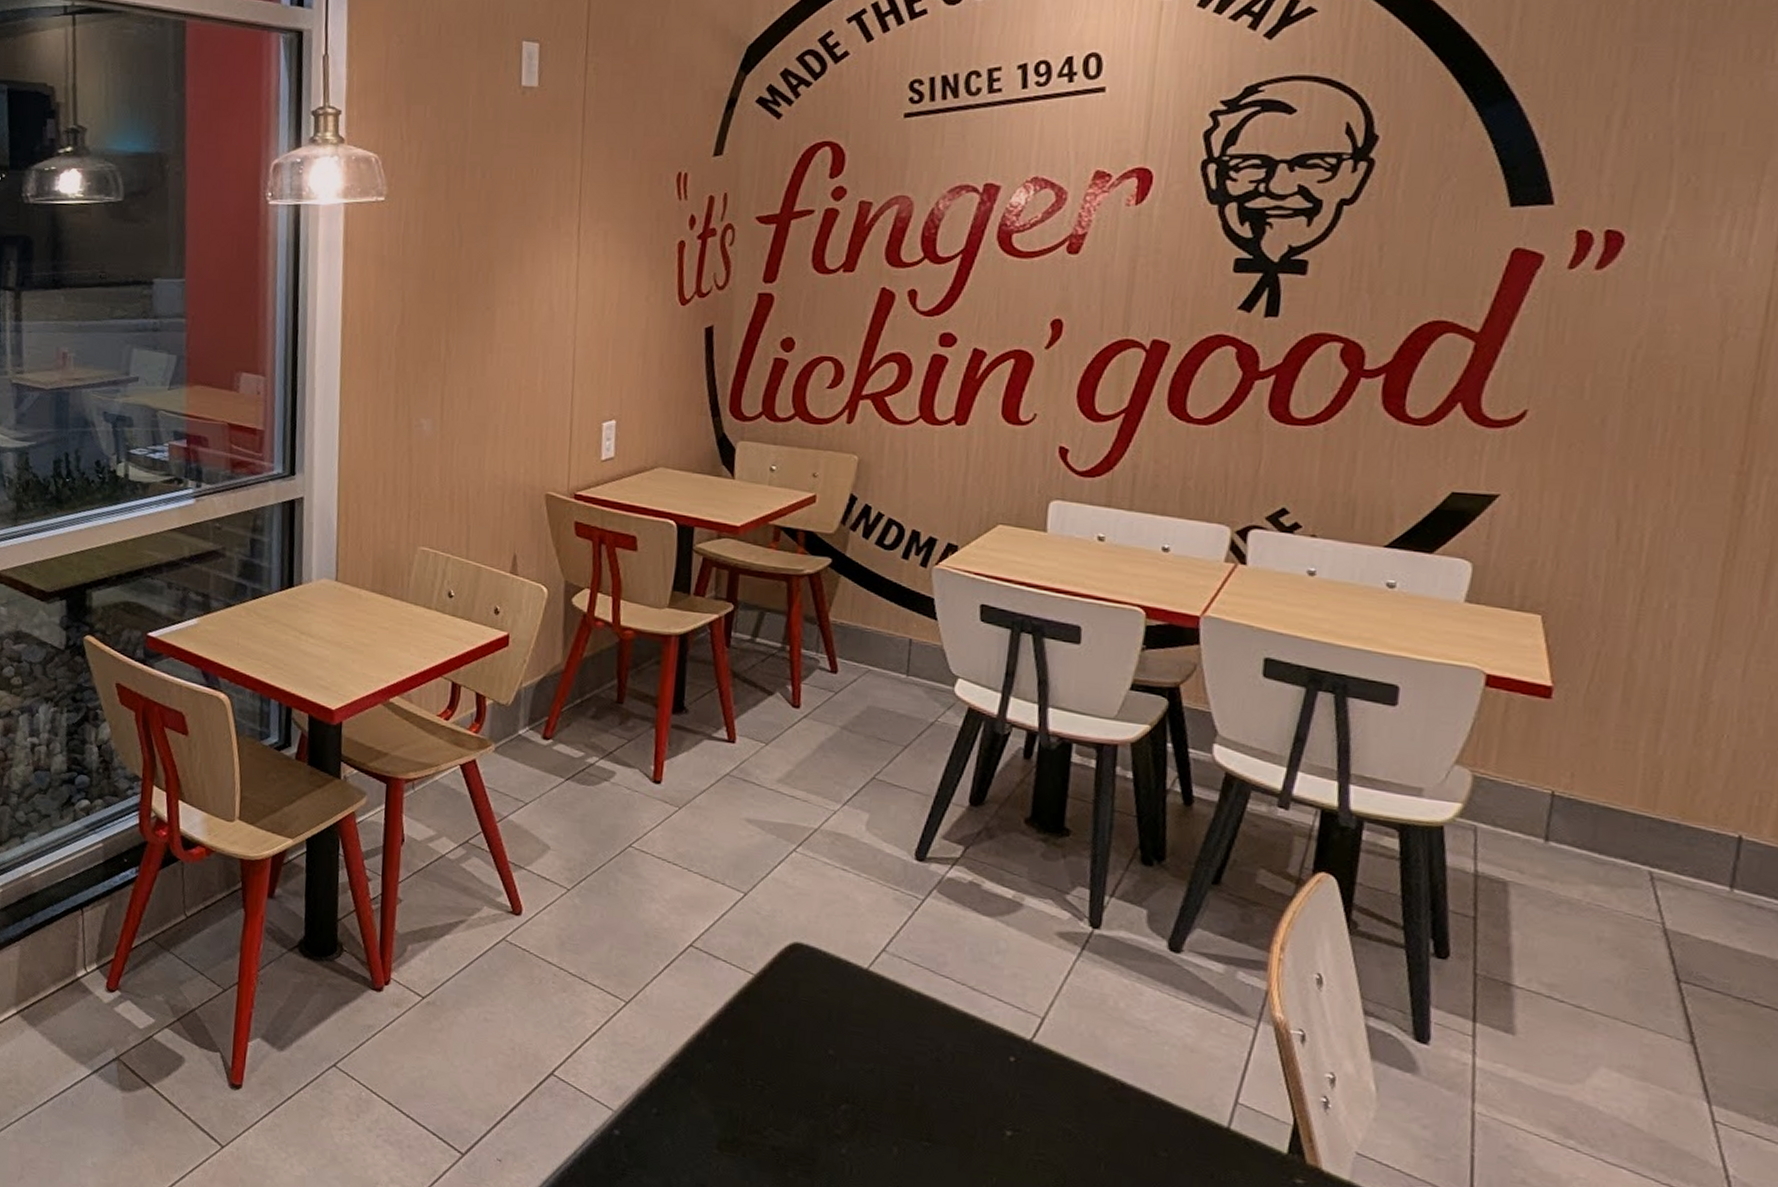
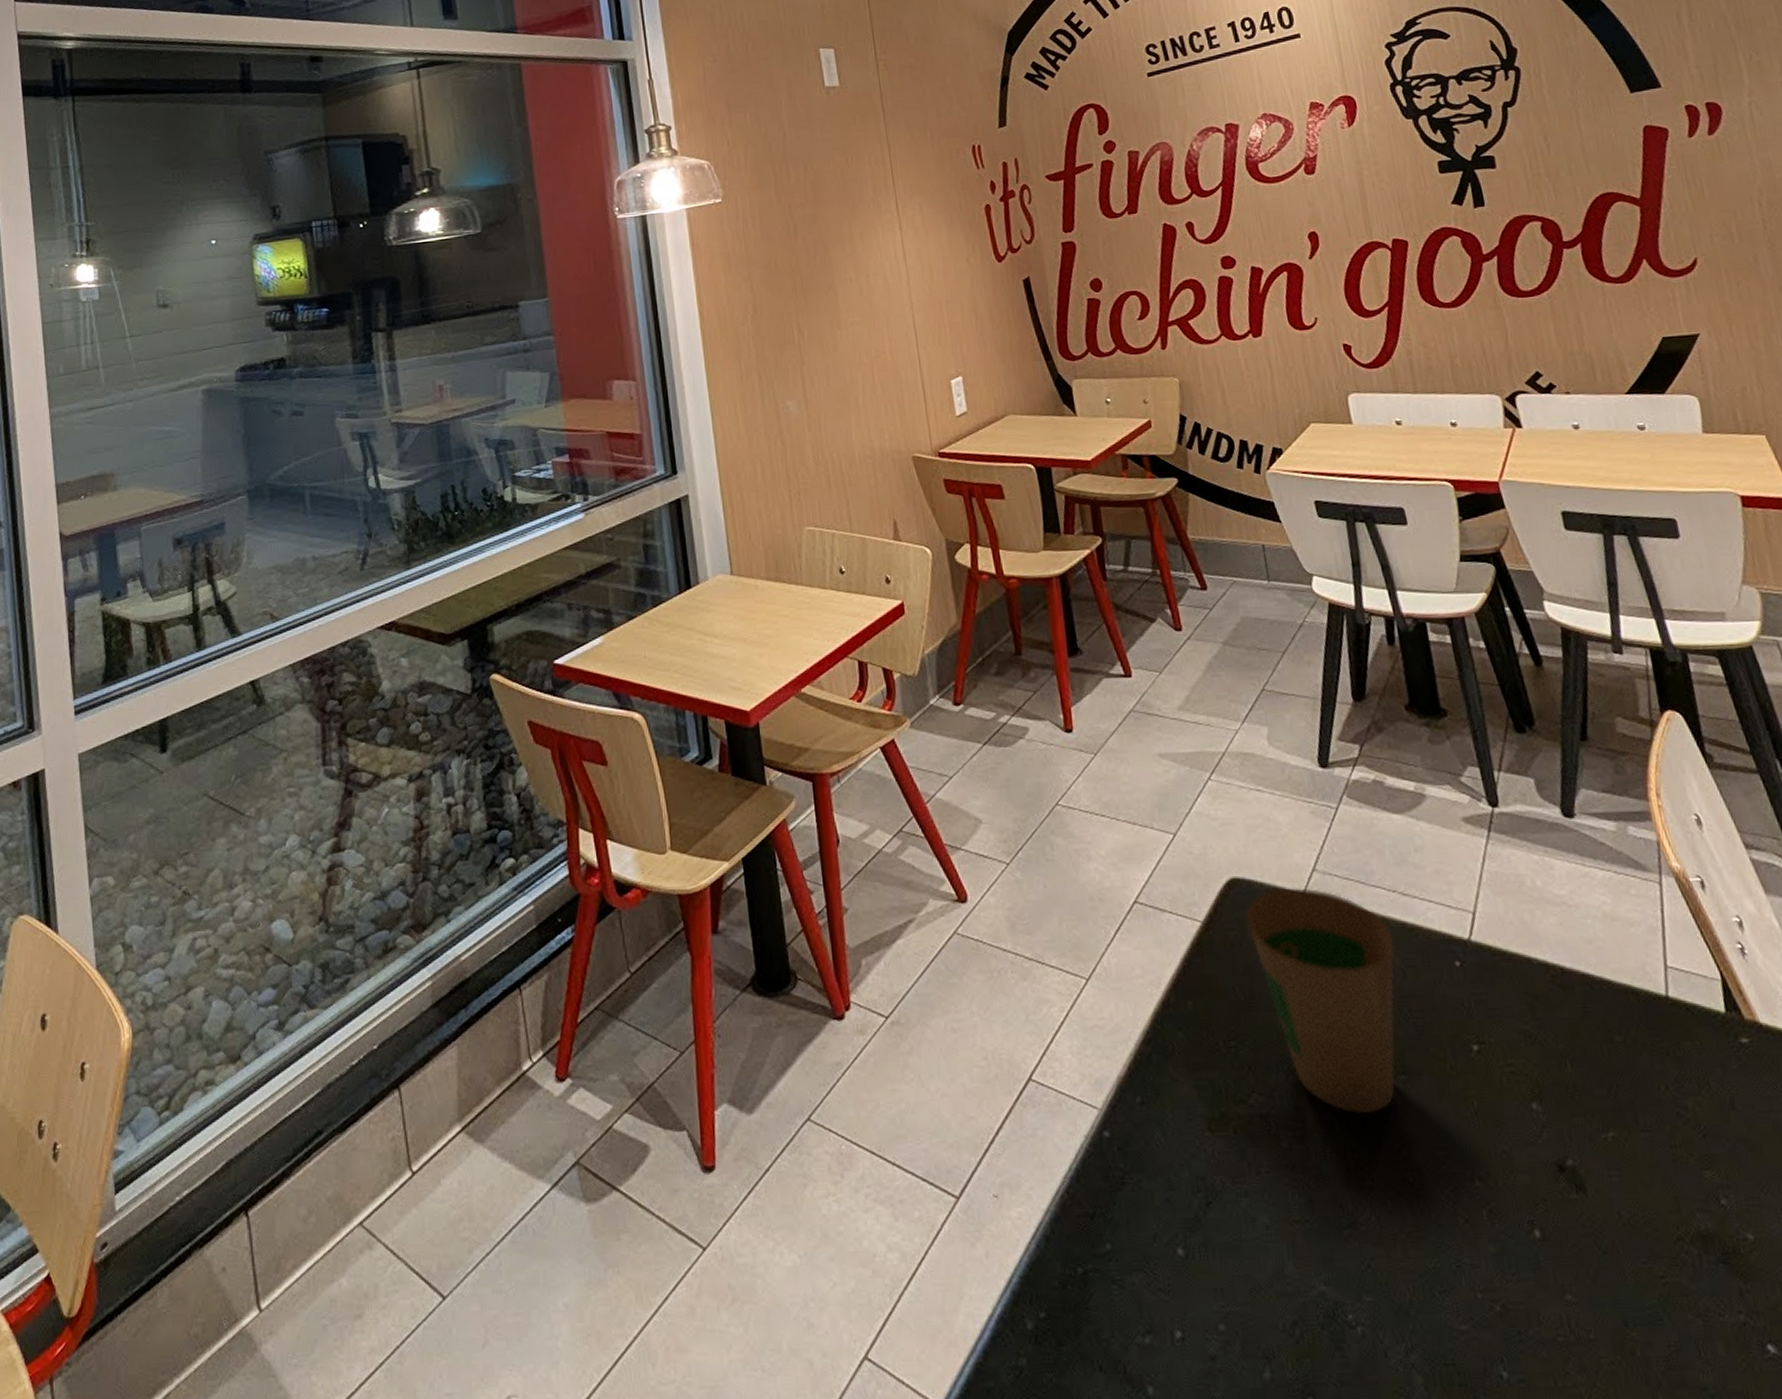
paper cup: none [800,960,951,1167] -> present [1245,888,1396,1115]

